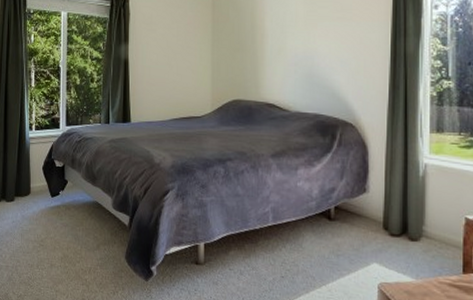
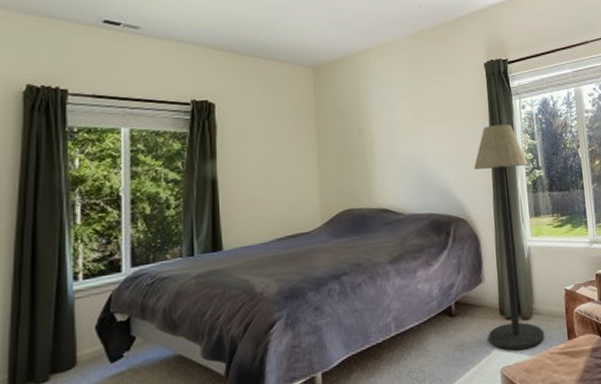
floor lamp: none [368,26,435,271] -> present [473,124,544,350]

